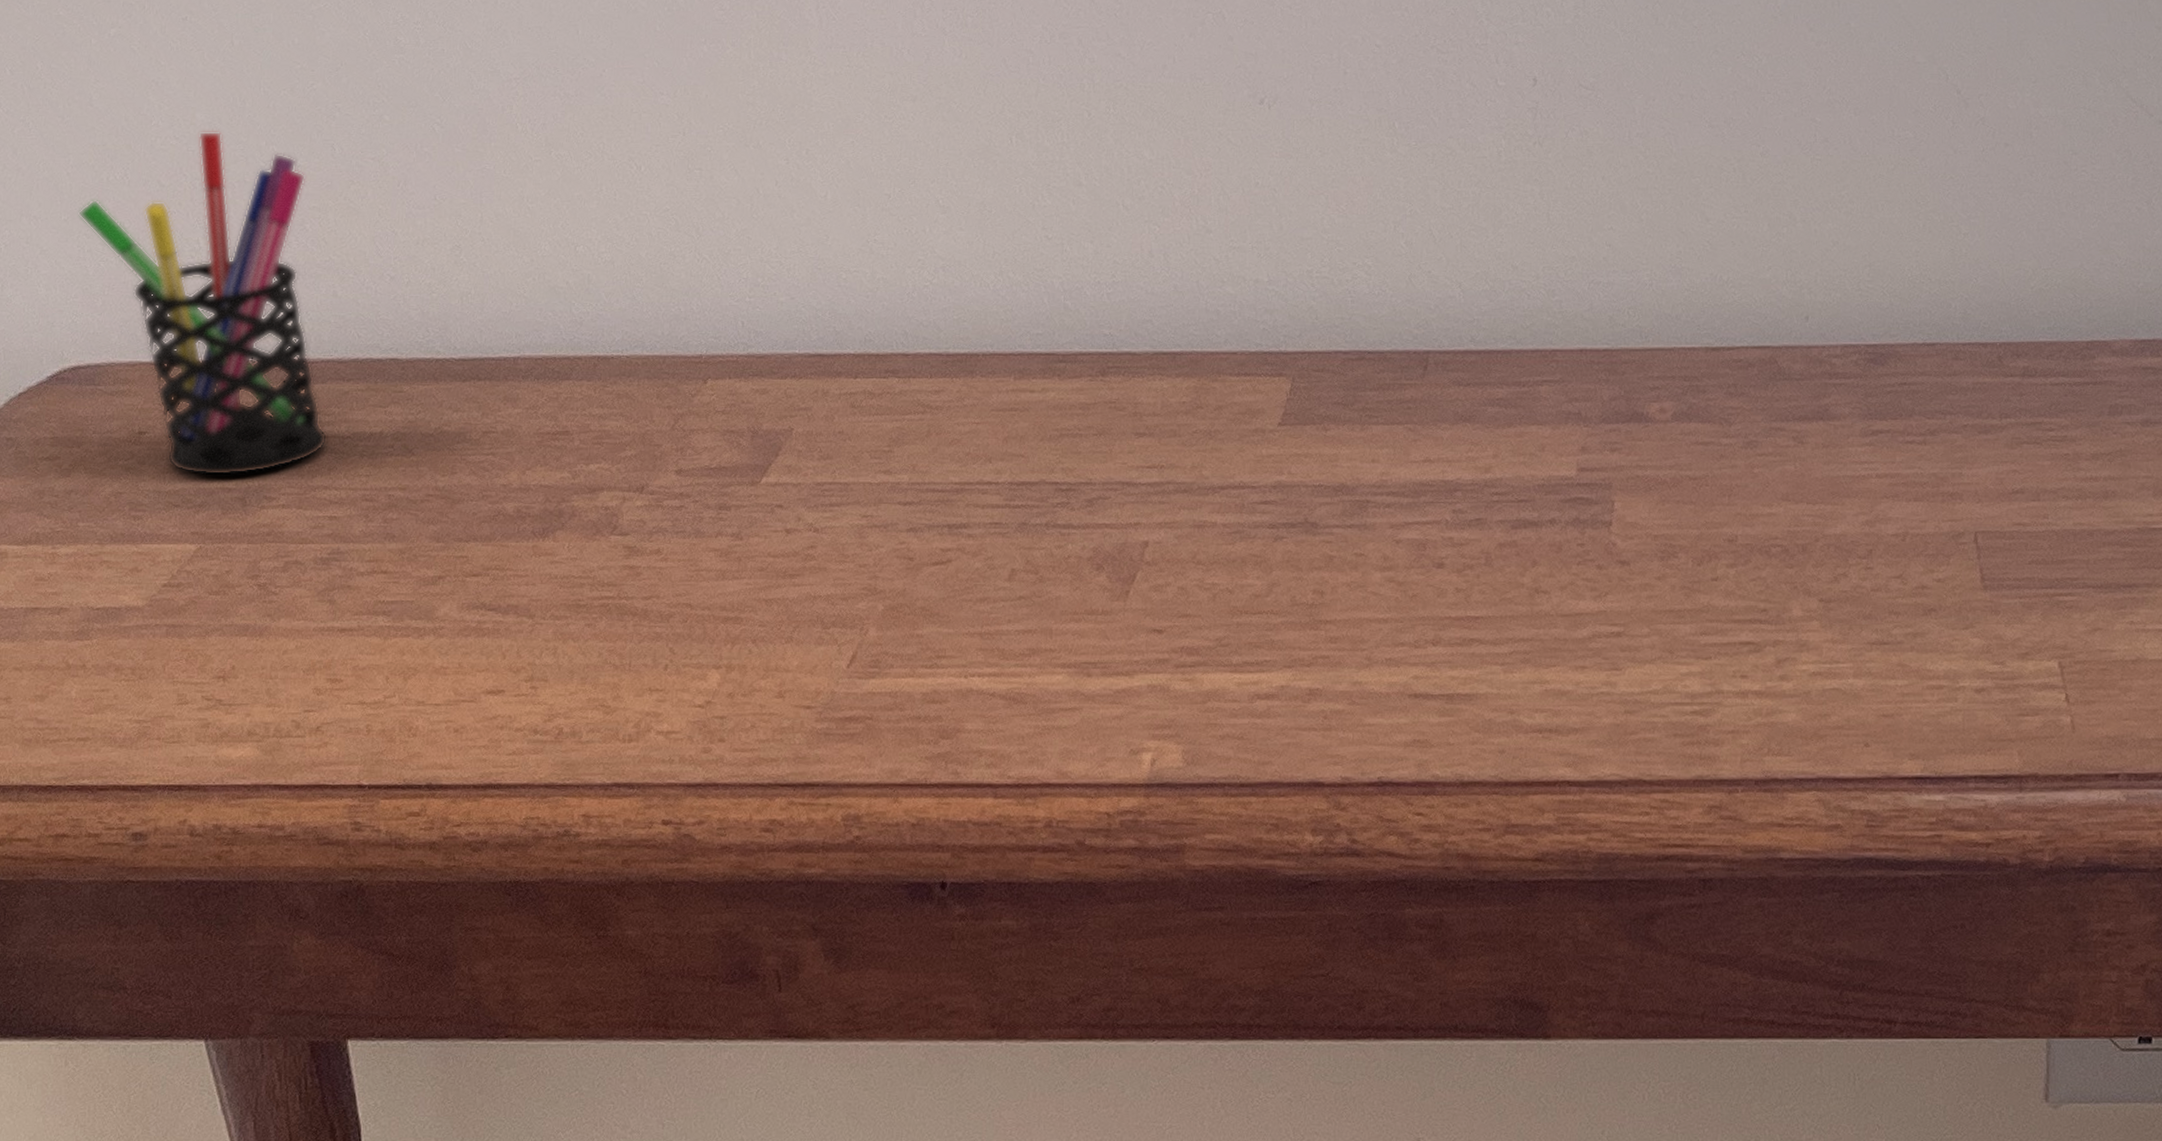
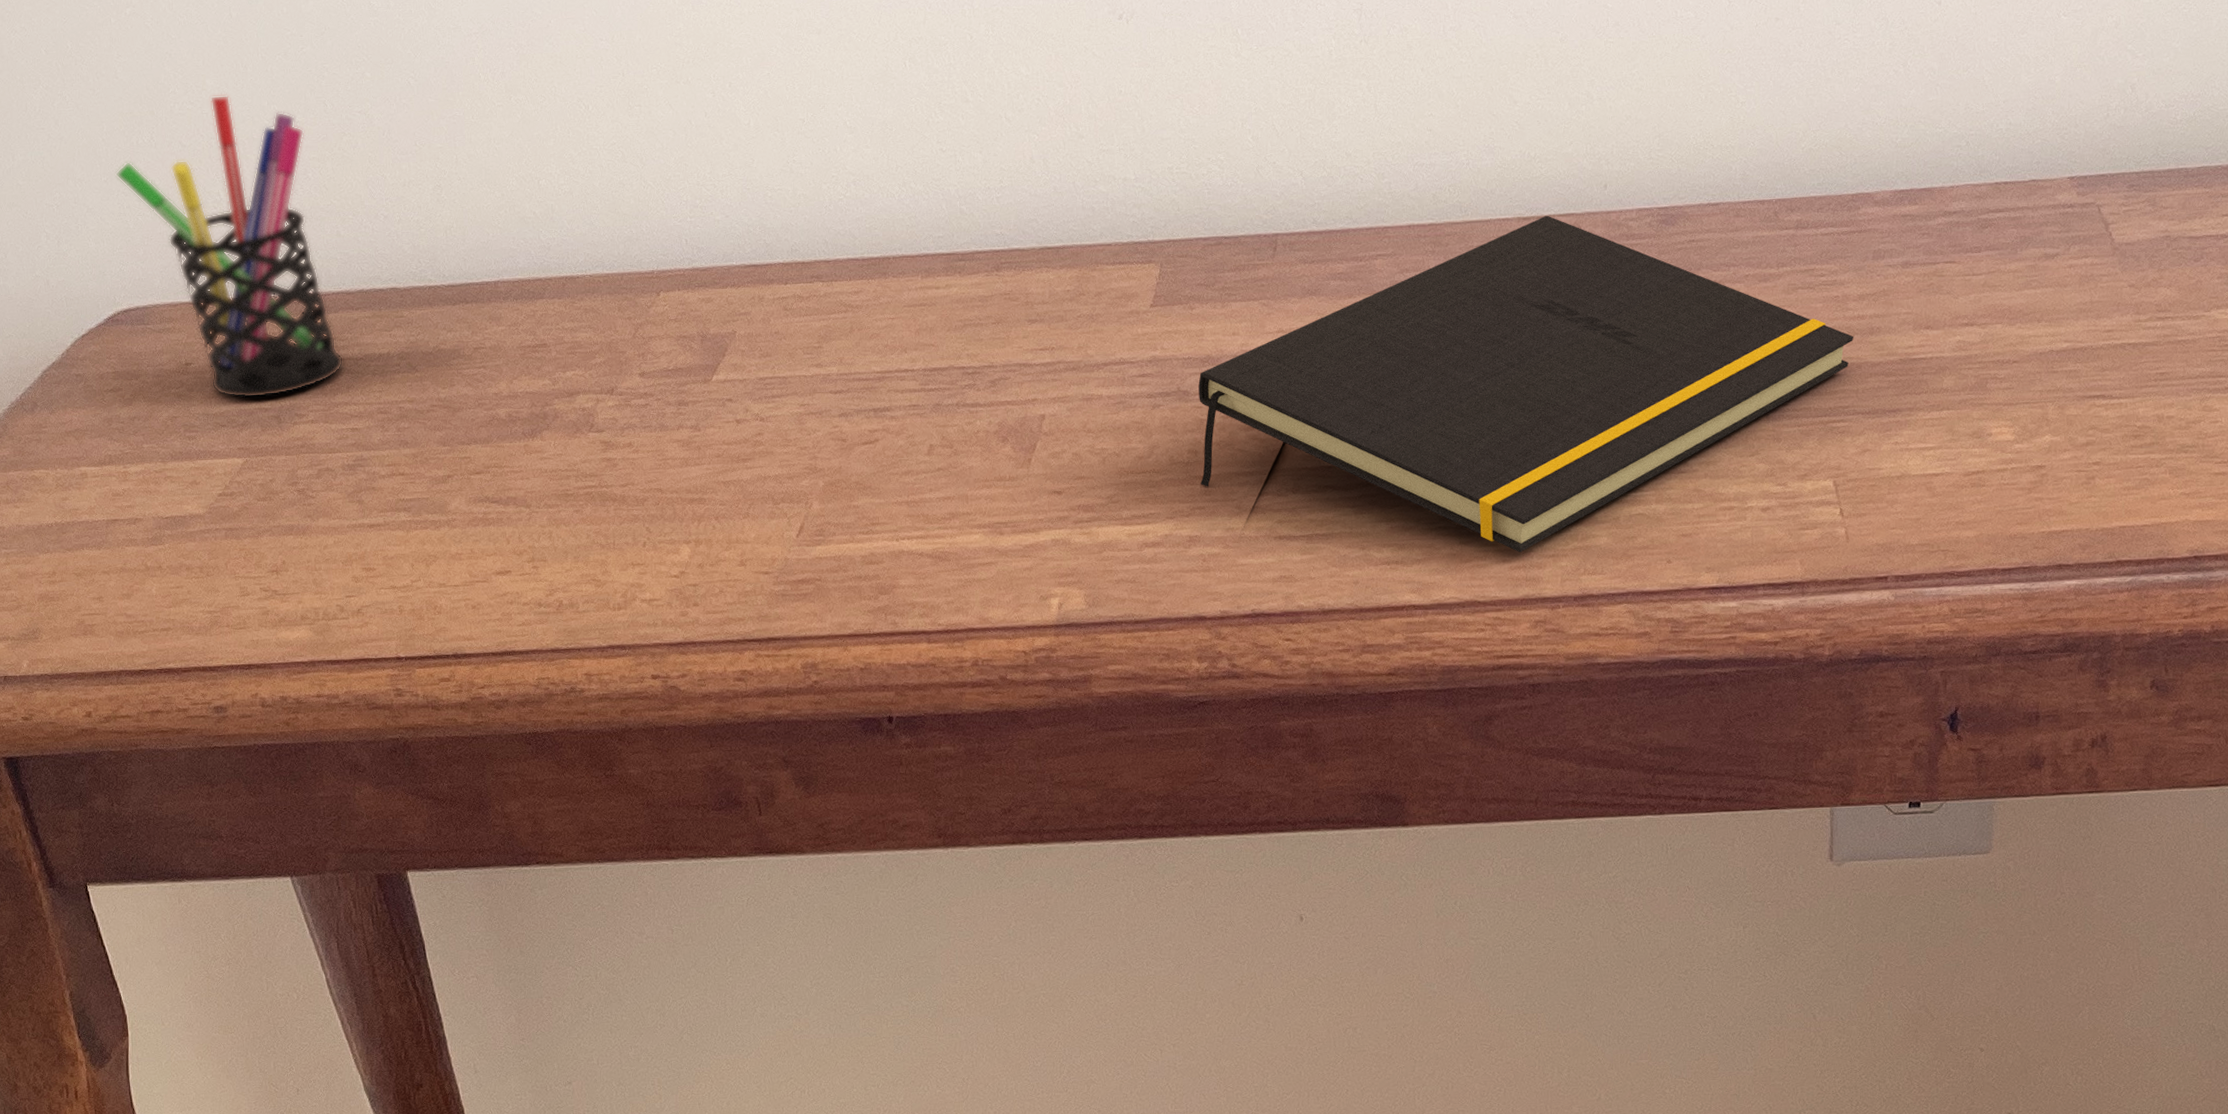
notepad: none [1326,346,2085,727] -> present [1198,215,1853,553]

